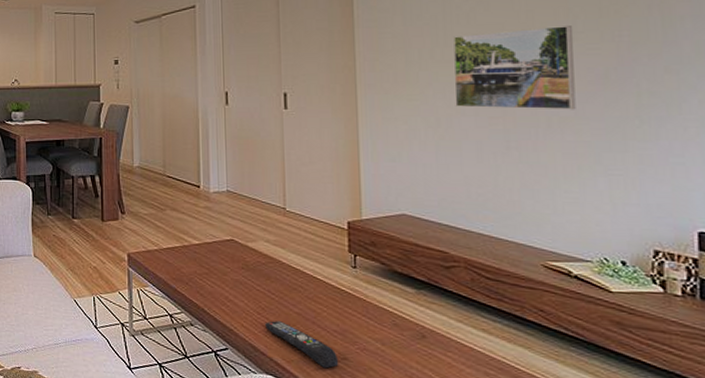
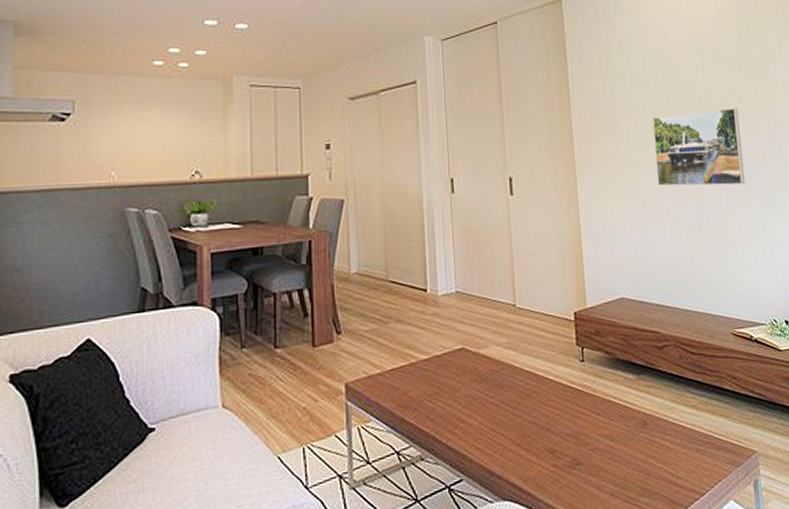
remote control: present [264,321,339,369] -> none [499,435,573,480]

